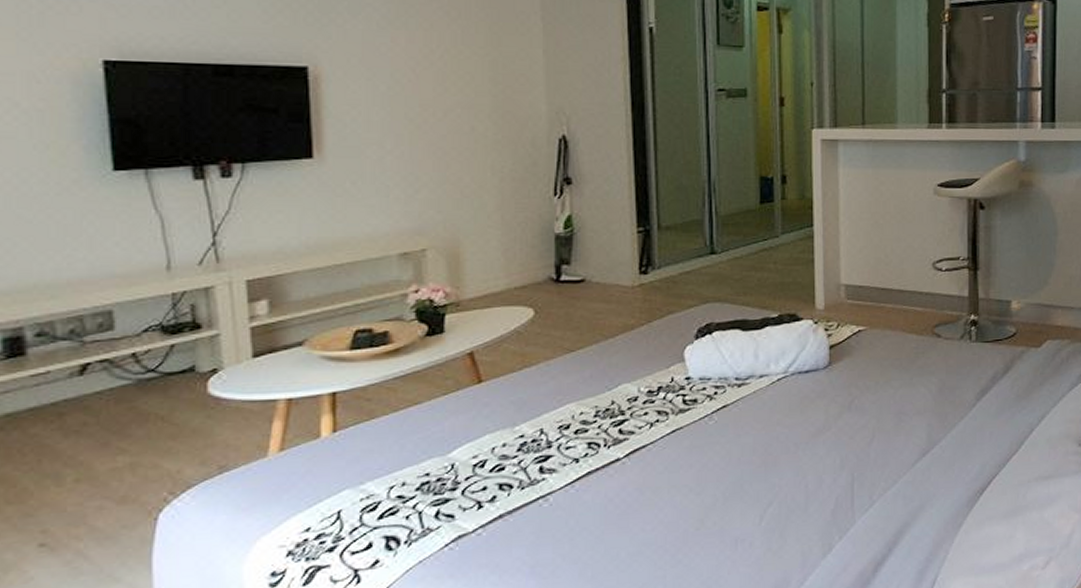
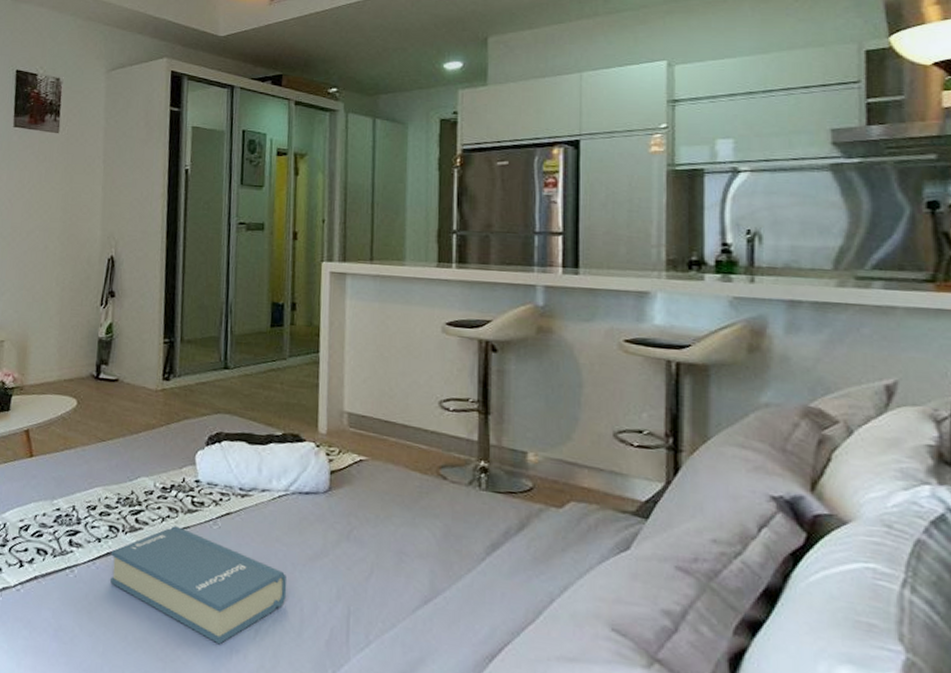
hardback book: none [593,429,791,539] -> present [110,526,287,645]

